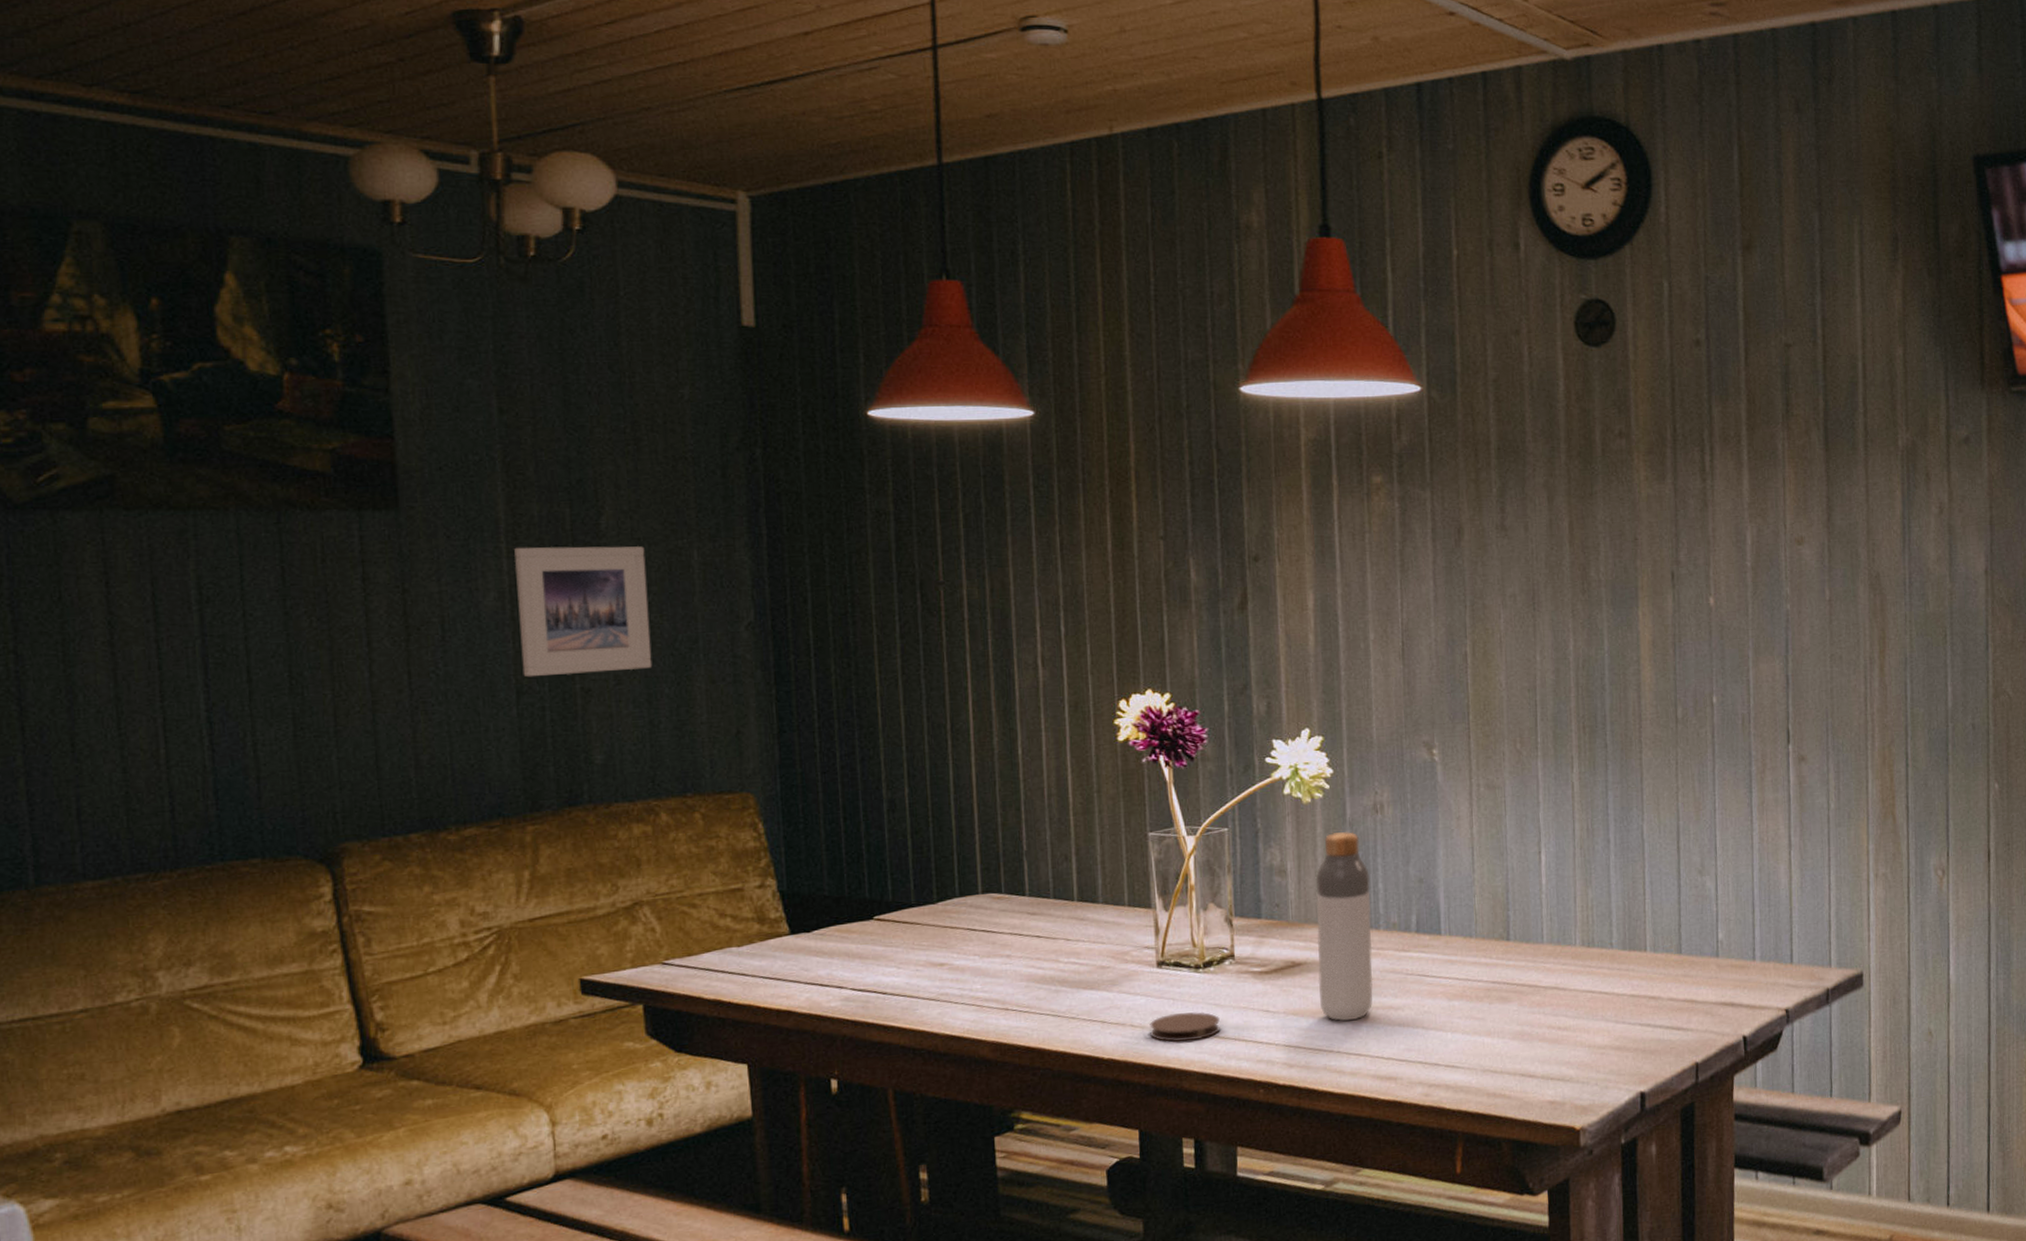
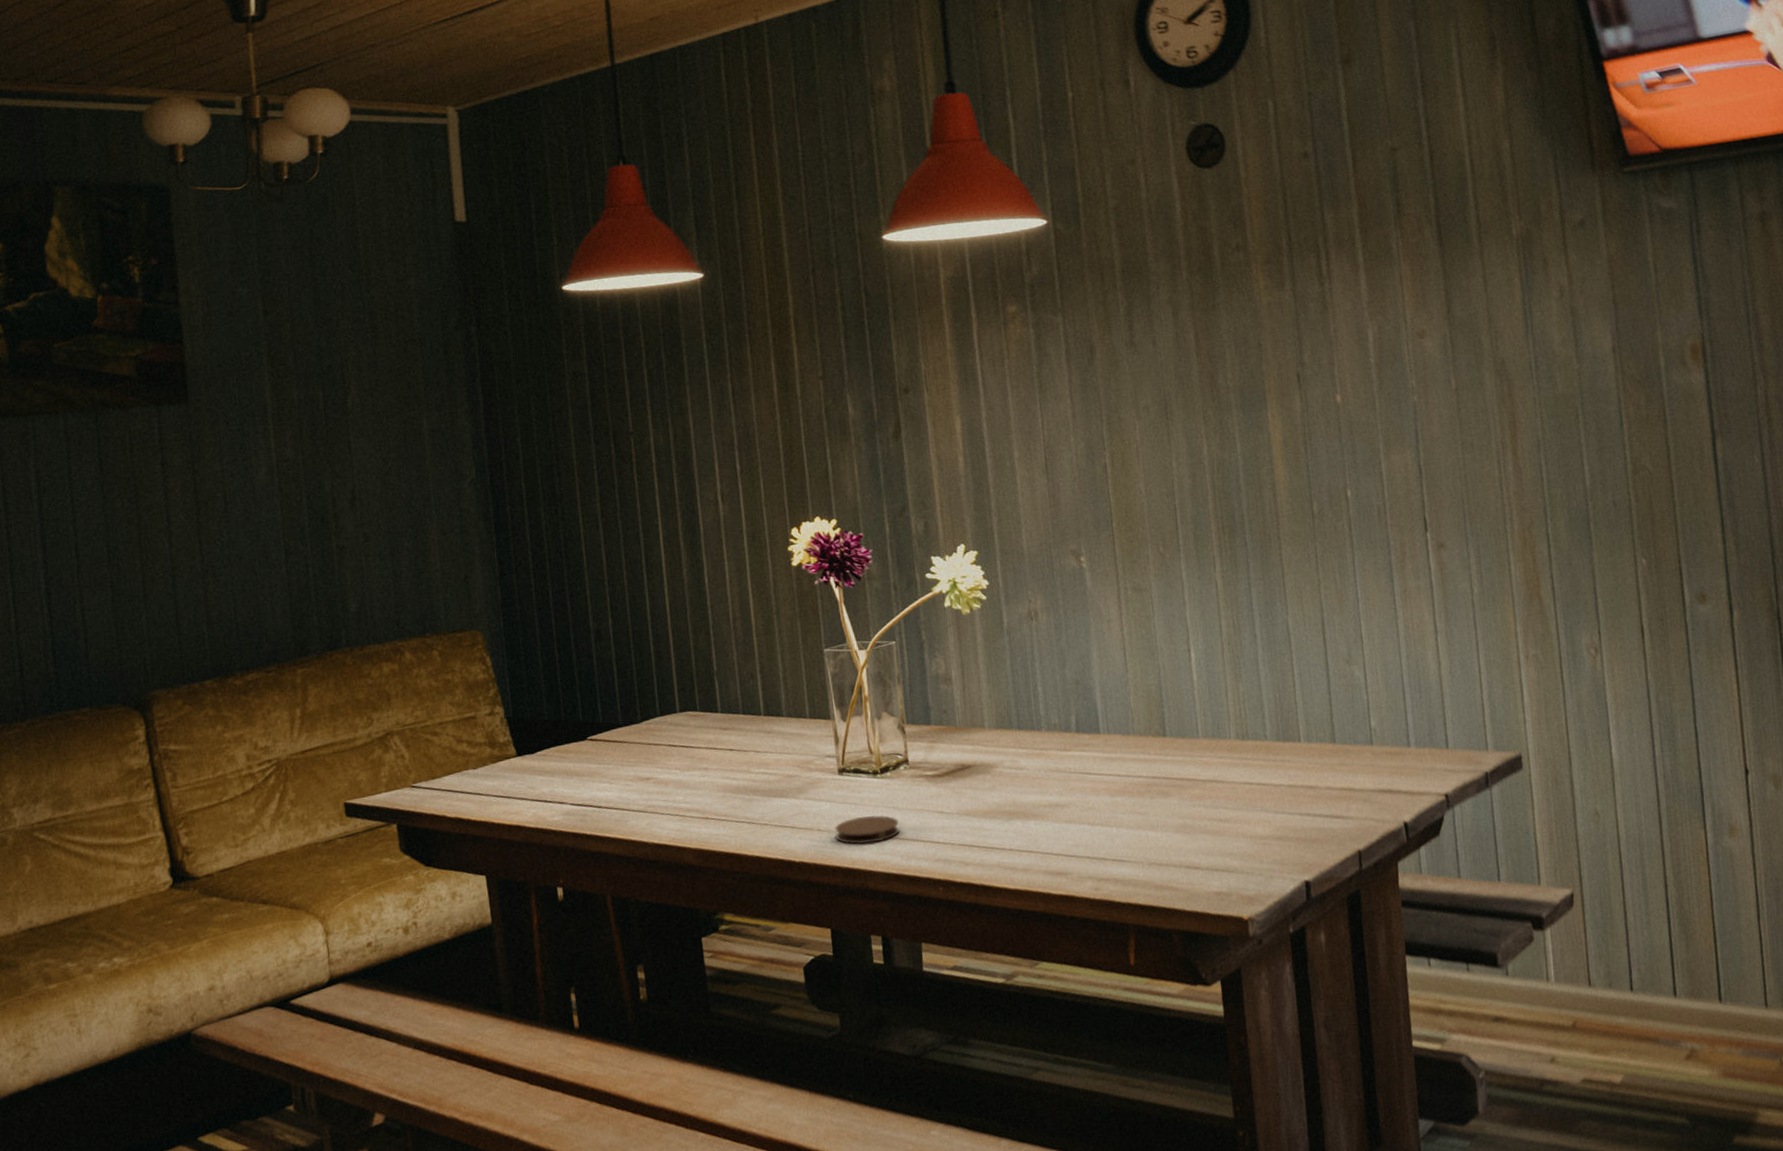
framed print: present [514,546,653,677] -> none [280,419,394,540]
bottle: present [1316,832,1373,1021] -> none [979,639,1040,820]

